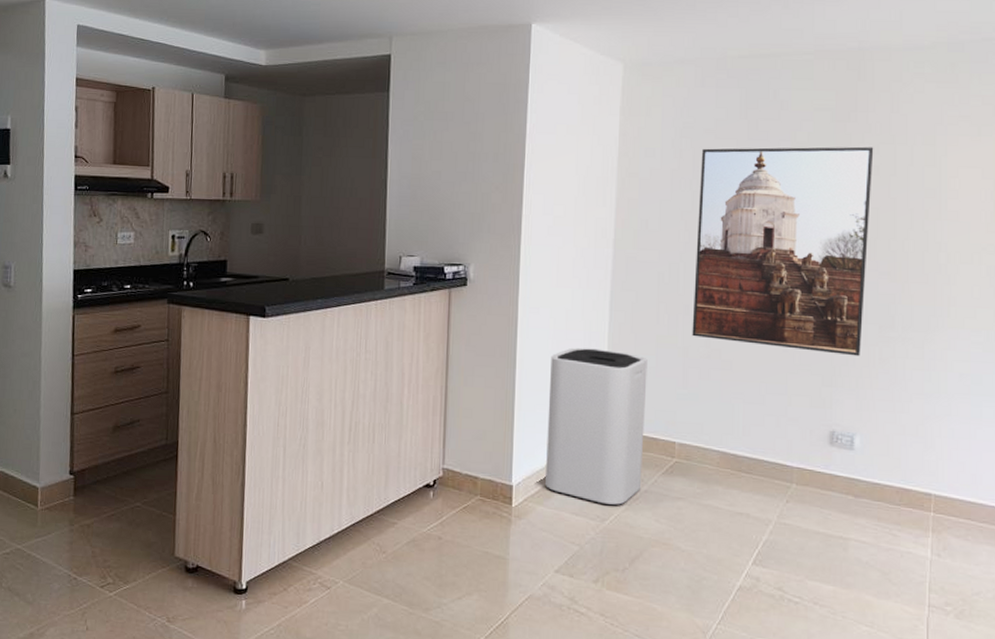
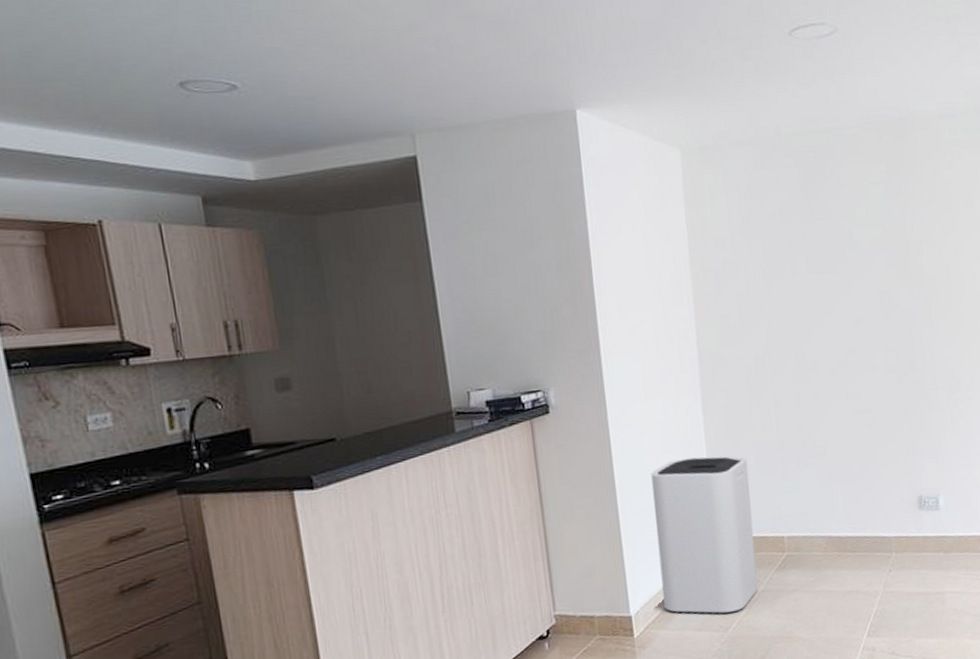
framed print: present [692,146,874,357] -> none [770,216,935,428]

